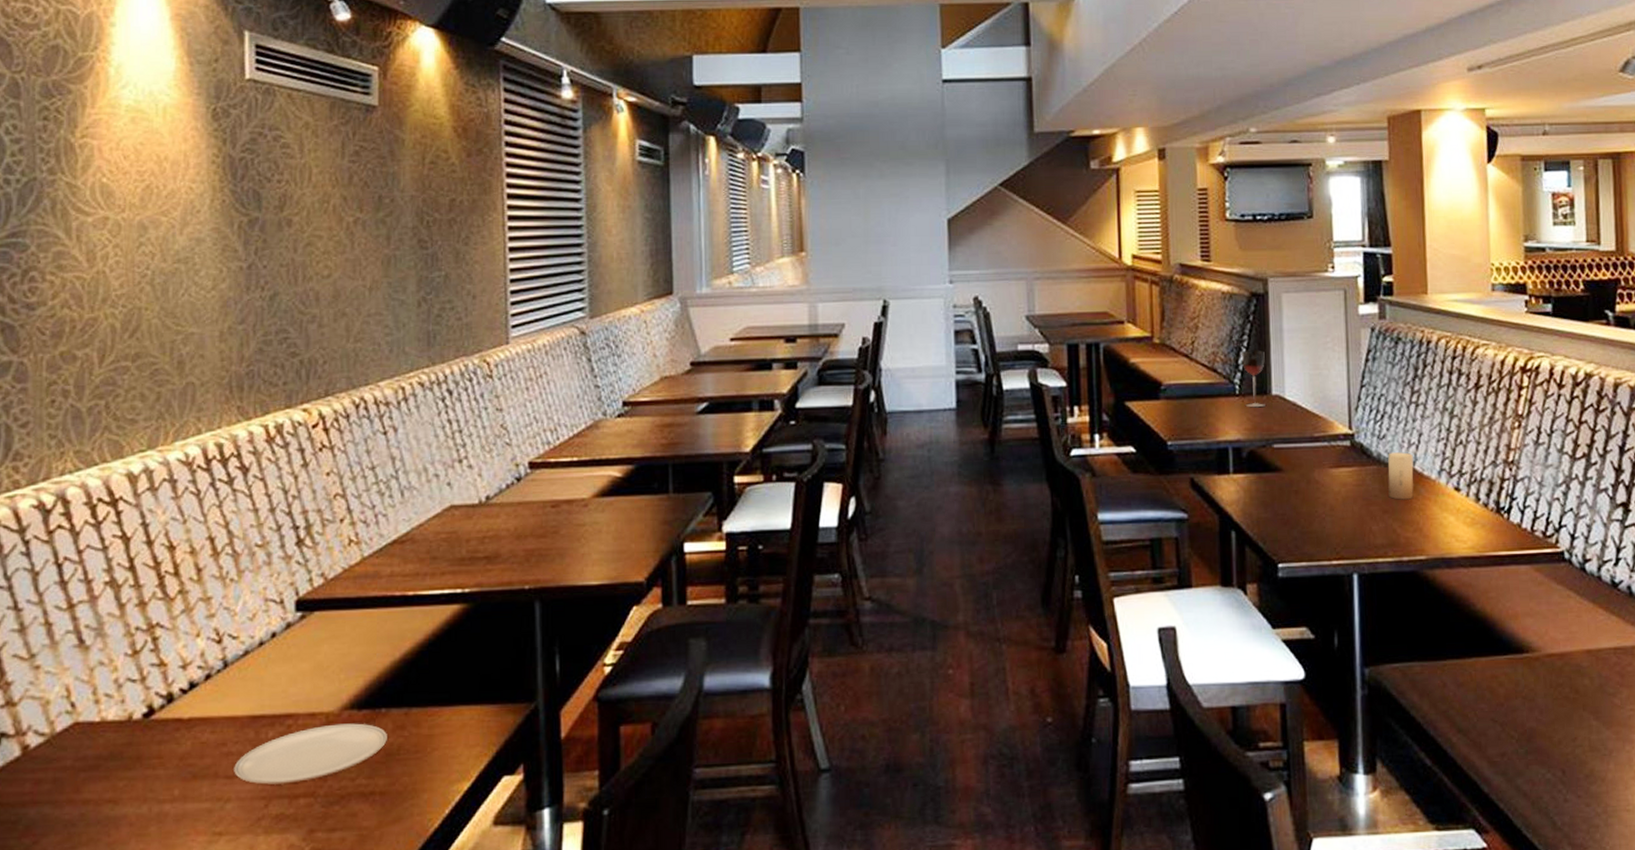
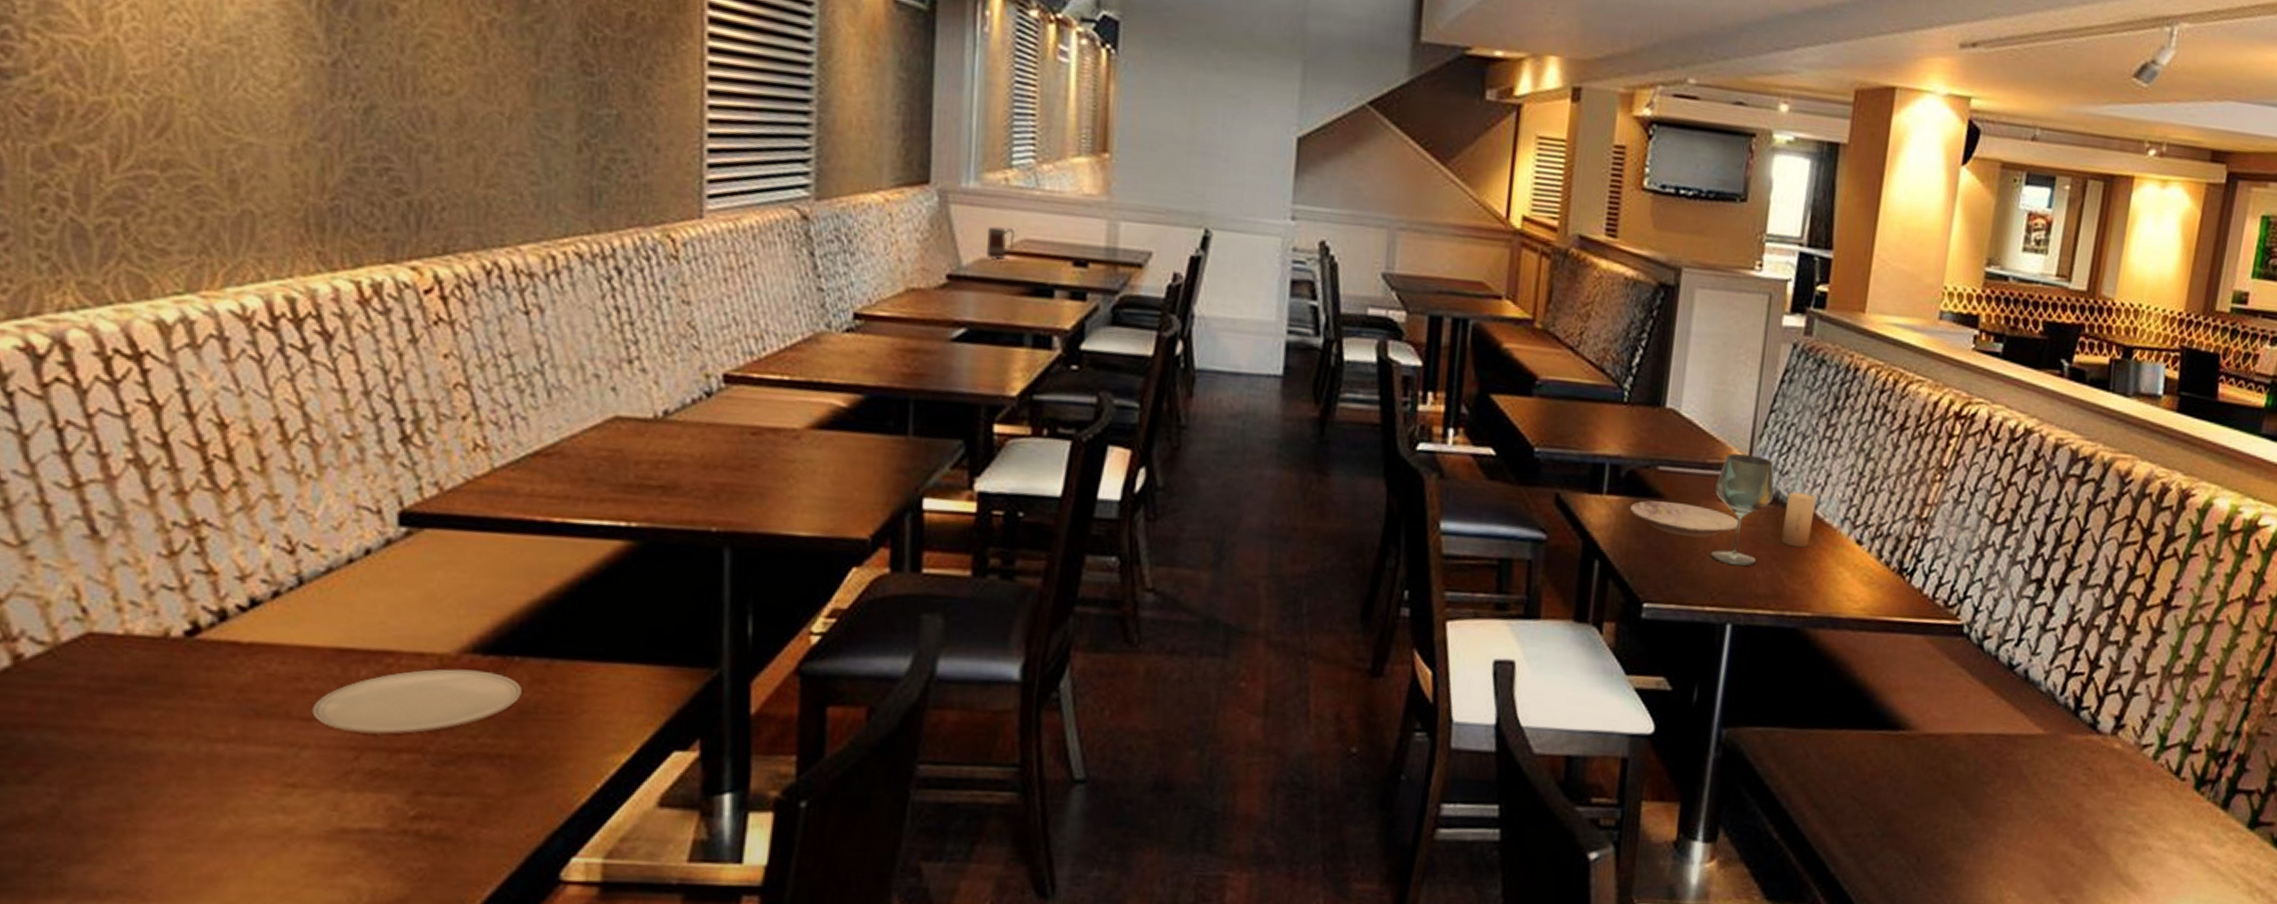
beer mug: none [719,320,739,346] -> present [986,226,1015,261]
wineglass: present [1242,349,1265,408] -> none [1632,350,1665,422]
plate: none [1254,473,1352,502] -> present [1629,500,1742,538]
wine glass: none [1324,425,1376,522] -> present [1710,453,1775,567]

